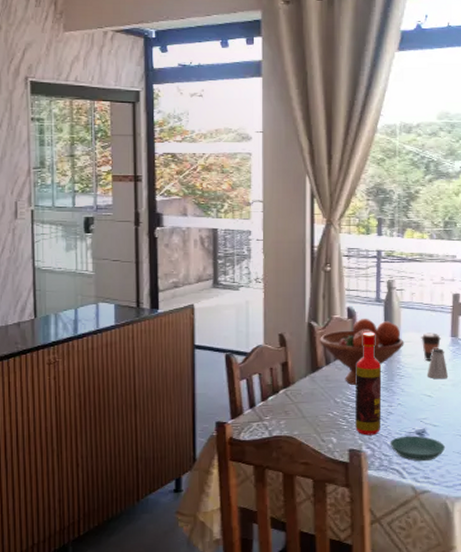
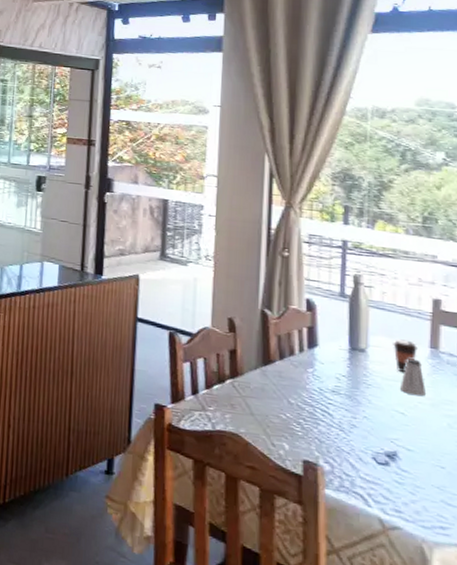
fruit bowl: present [320,318,404,386] -> none [274,312,373,388]
bottle: present [355,332,382,436] -> none [312,329,345,449]
saucer: present [390,435,445,462] -> none [352,455,421,491]

